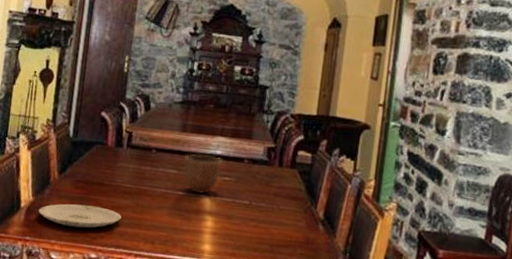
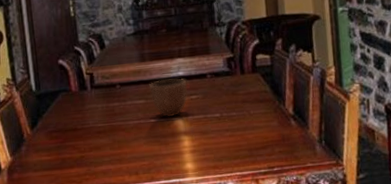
plate: present [38,203,122,228] -> none [19,151,102,177]

